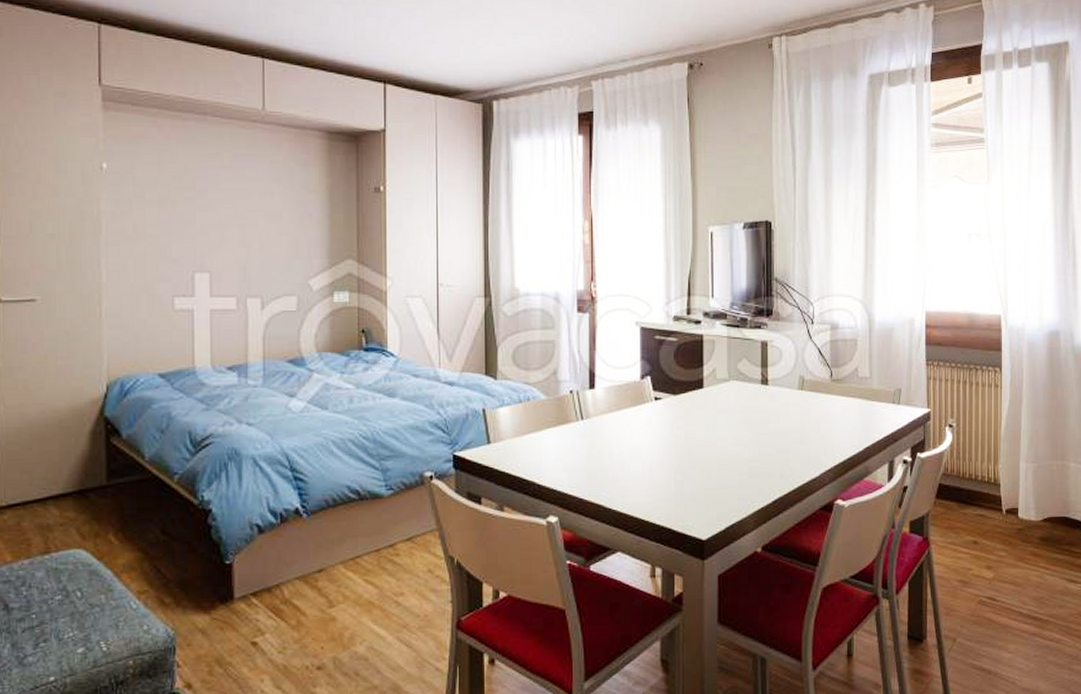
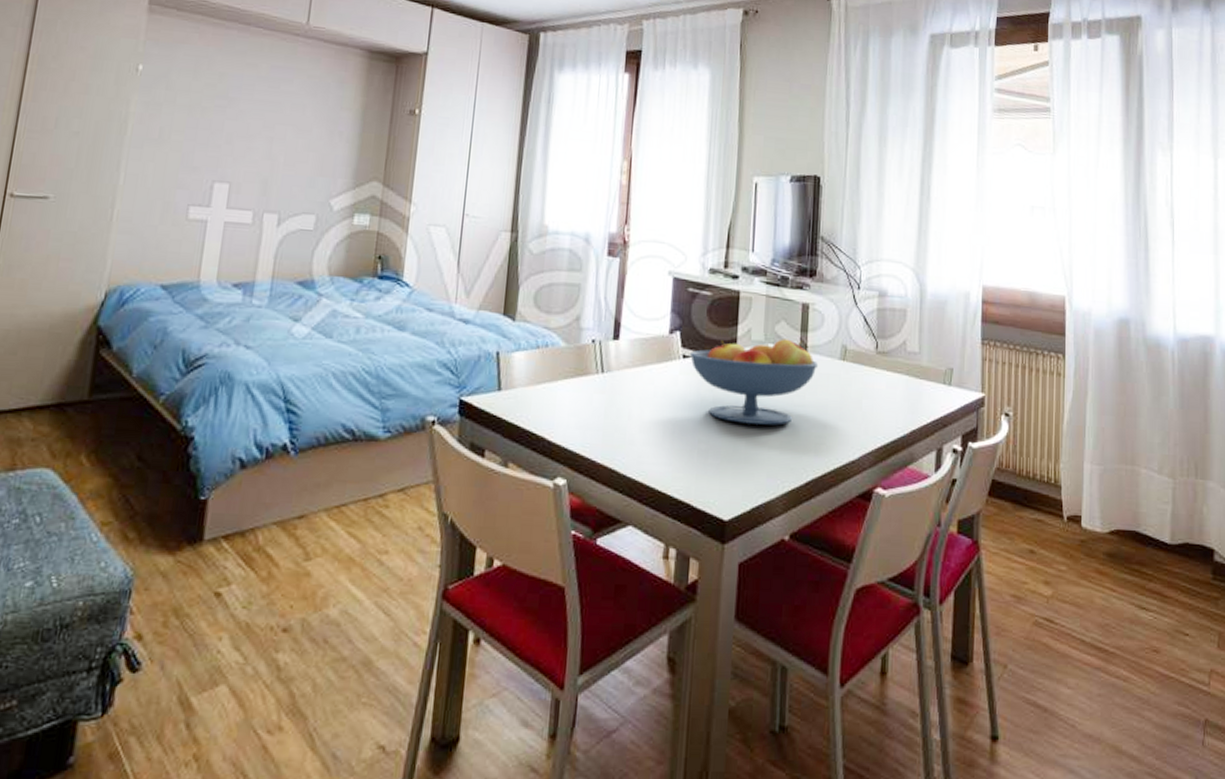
fruit bowl: none [660,375,779,454] -> present [689,339,819,425]

